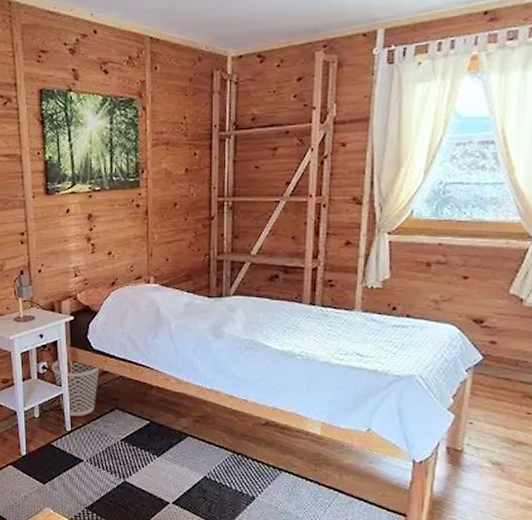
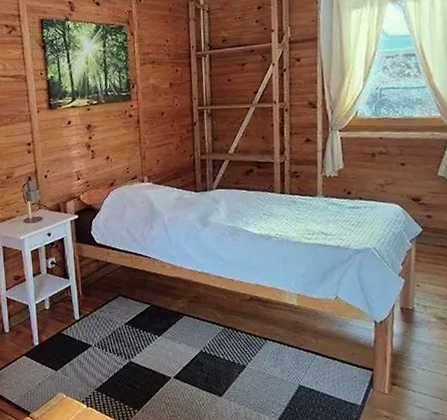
wastebasket: present [52,359,101,416] -> none [59,254,104,305]

